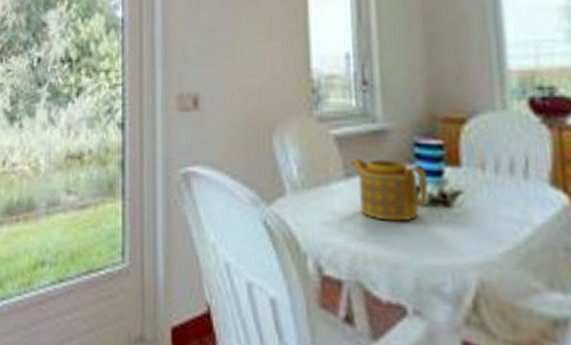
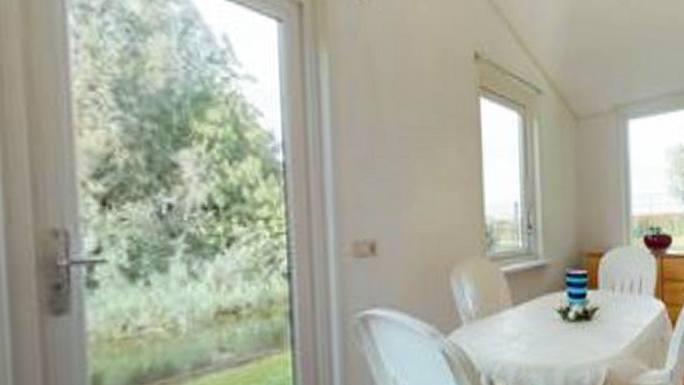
teapot: present [350,159,428,222] -> none [517,288,575,337]

